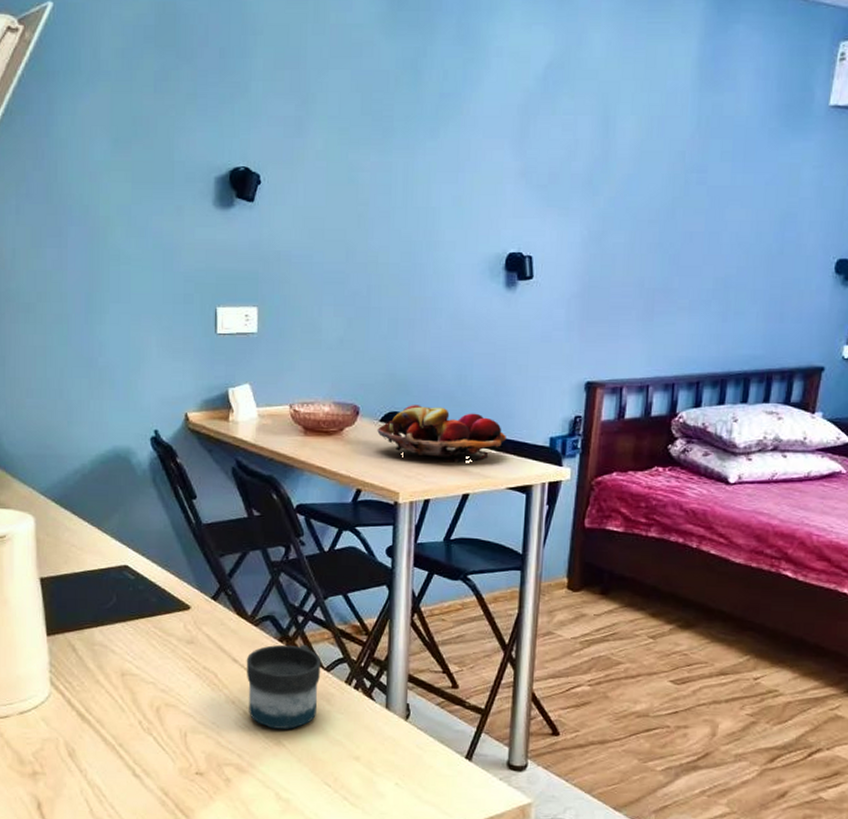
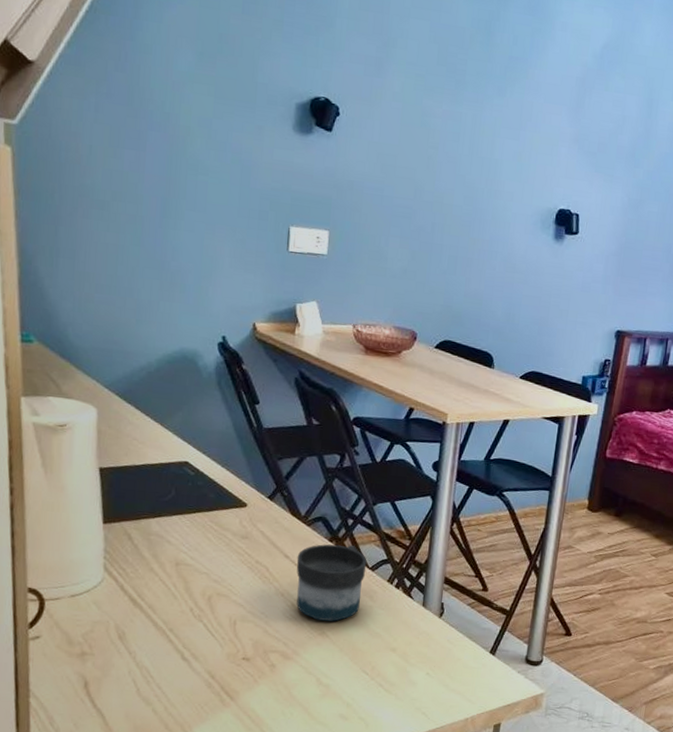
fruit basket: present [377,405,506,463] -> none [432,336,545,392]

